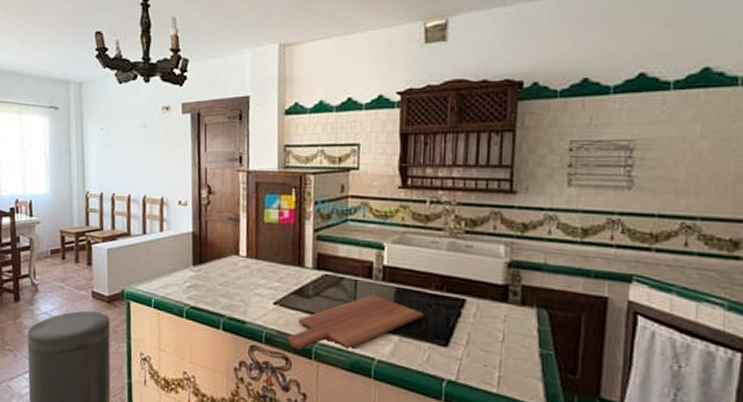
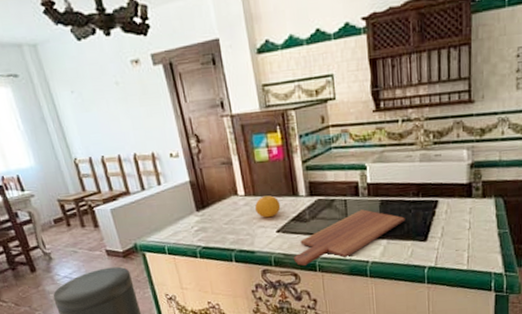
fruit: none [254,261,283,286] -> present [254,195,281,218]

